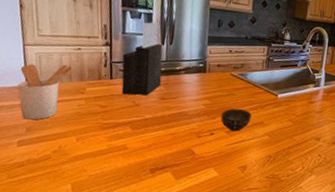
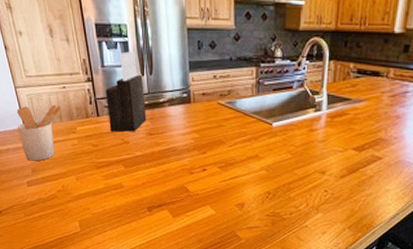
cup: present [220,108,252,132] -> none [212,141,245,167]

